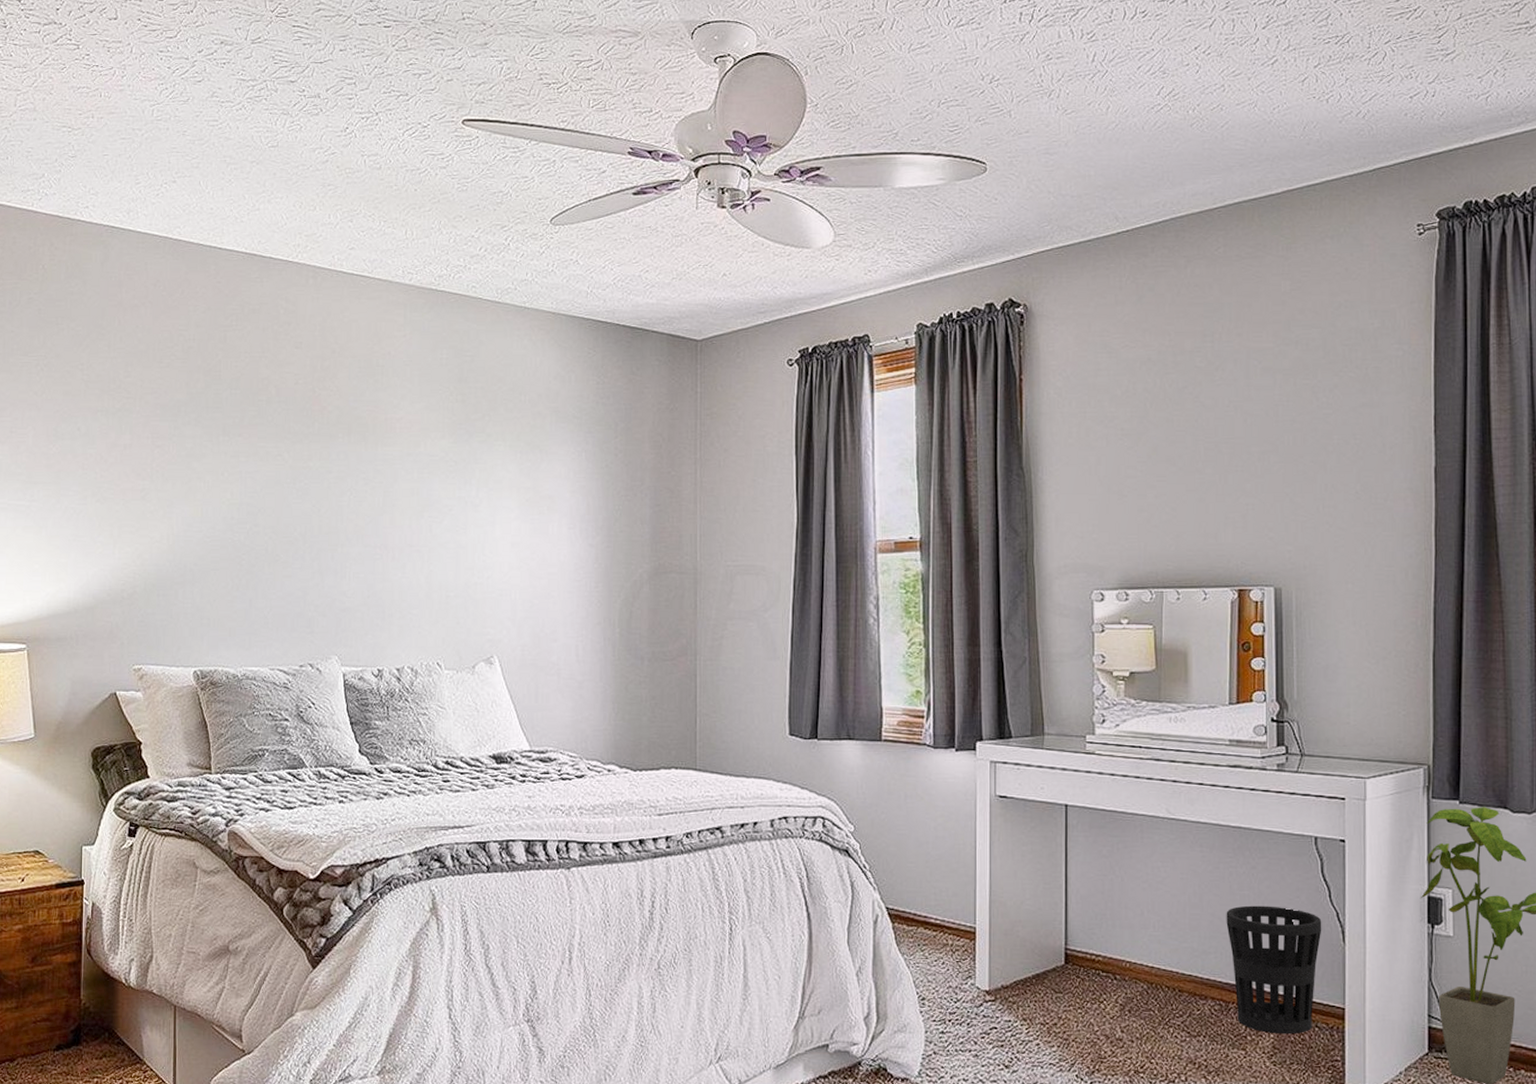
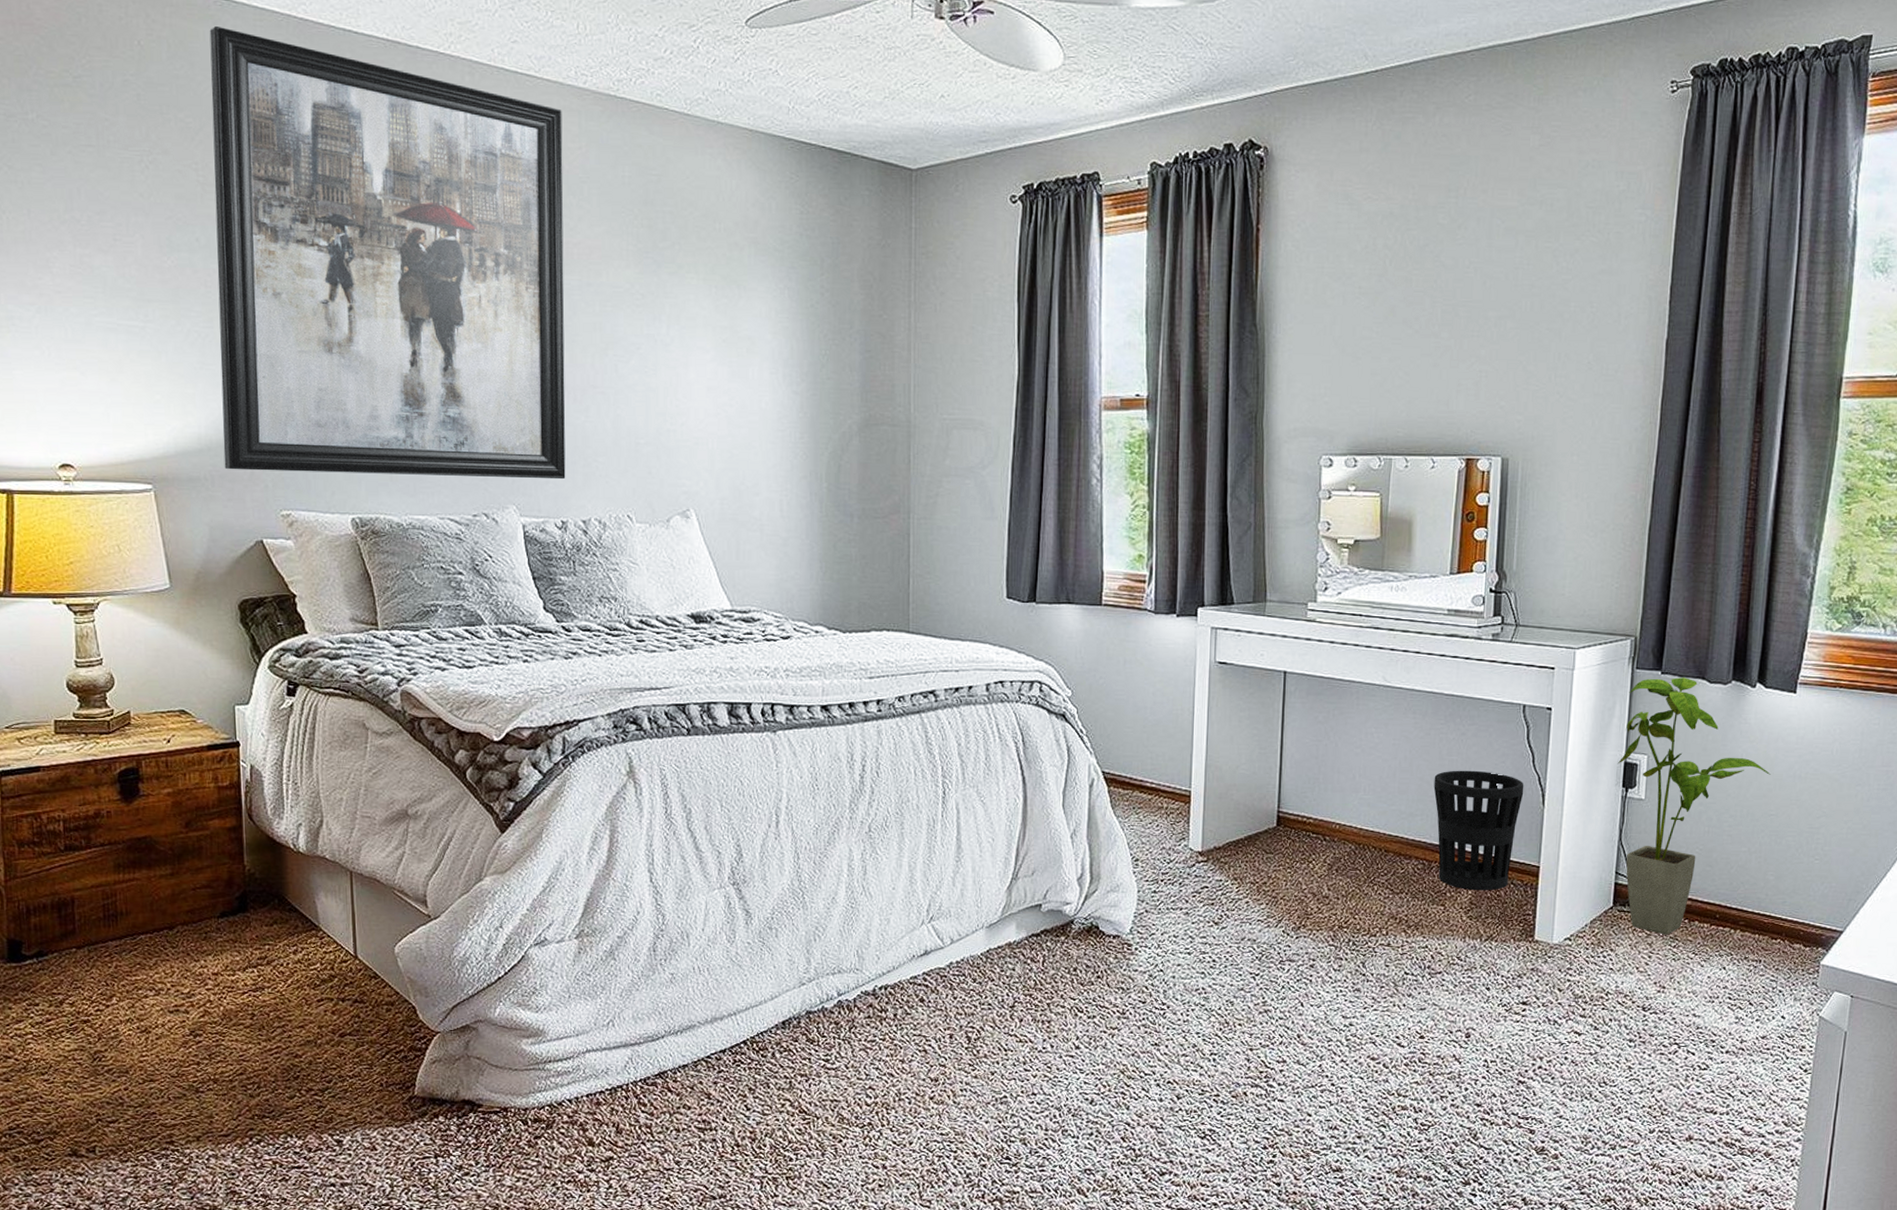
wall art: none [88,250,390,631] -> present [209,26,566,480]

